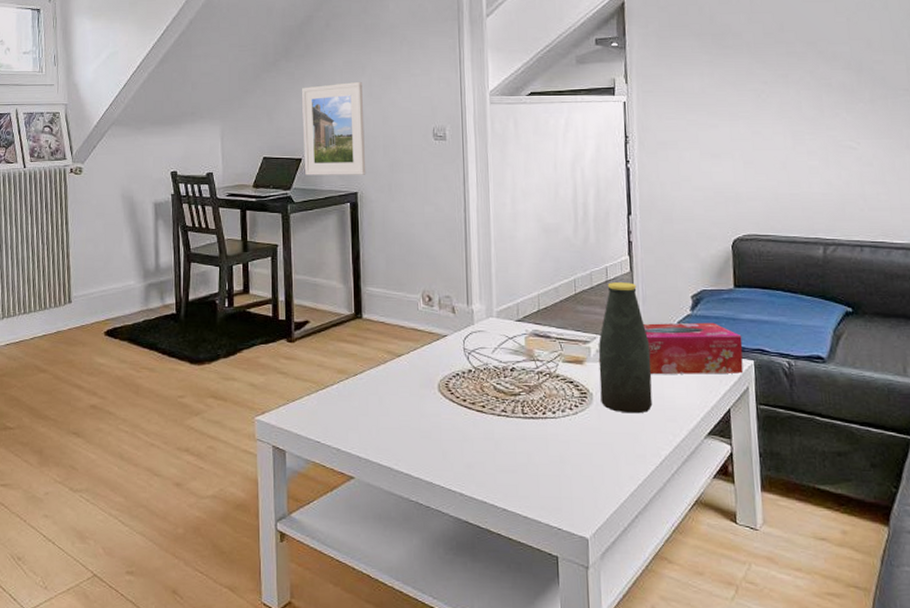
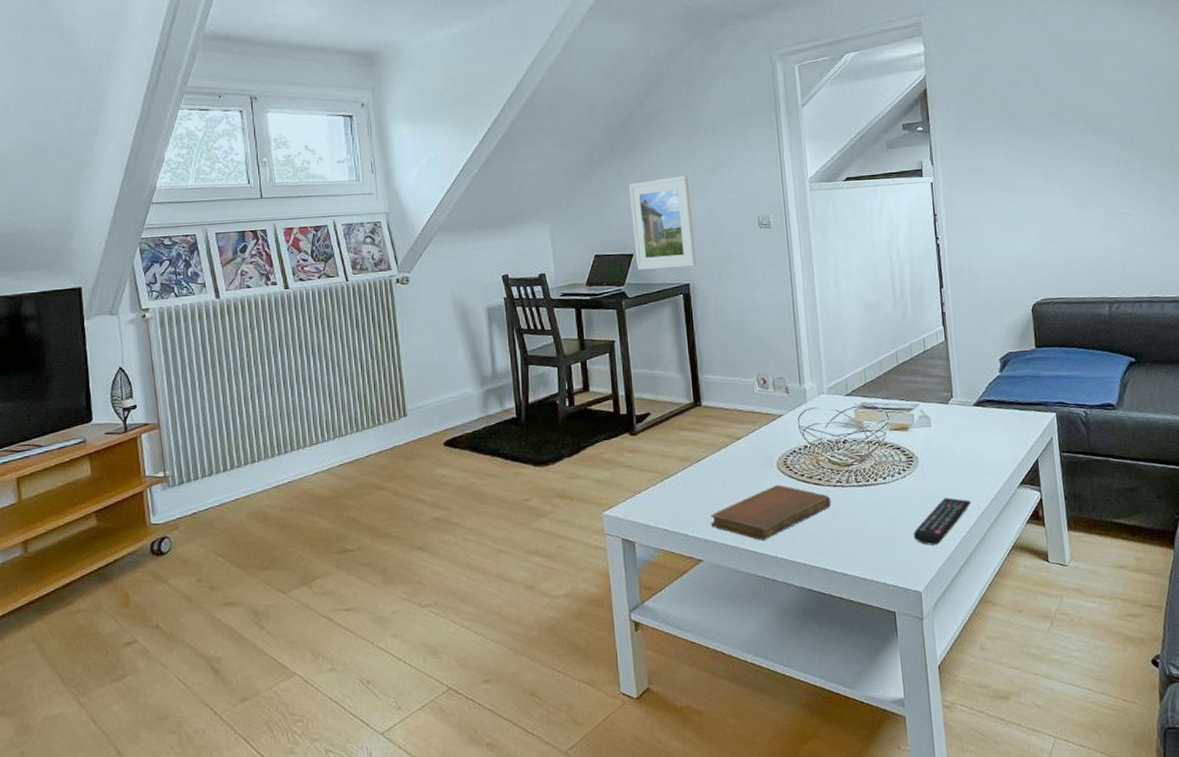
notebook: none [364,407,494,464] -> present [710,484,832,541]
remote control: none [582,440,650,490] -> present [913,497,971,545]
bottle: present [598,282,653,414] -> none [920,351,971,472]
tissue box: present [643,322,744,375] -> none [959,381,1048,435]

